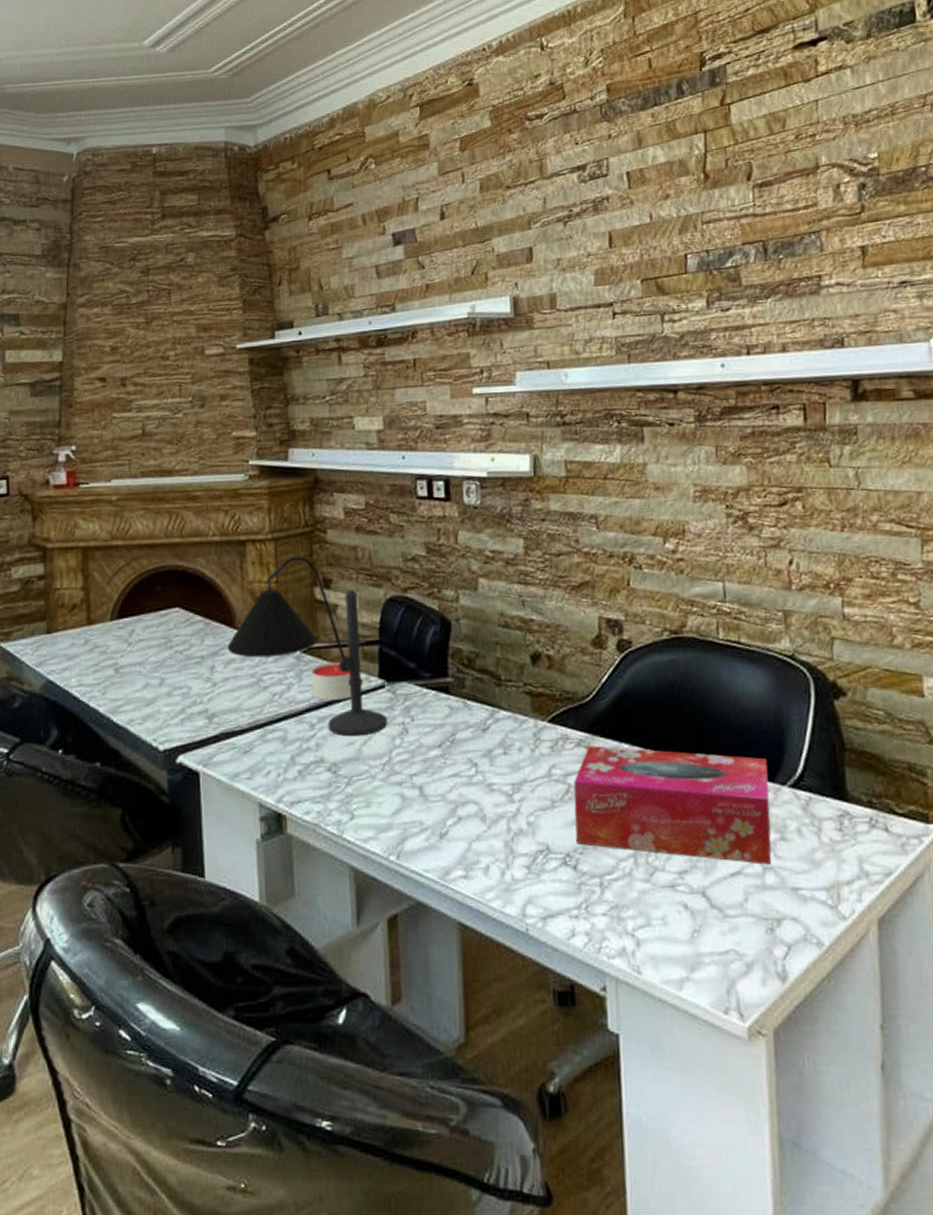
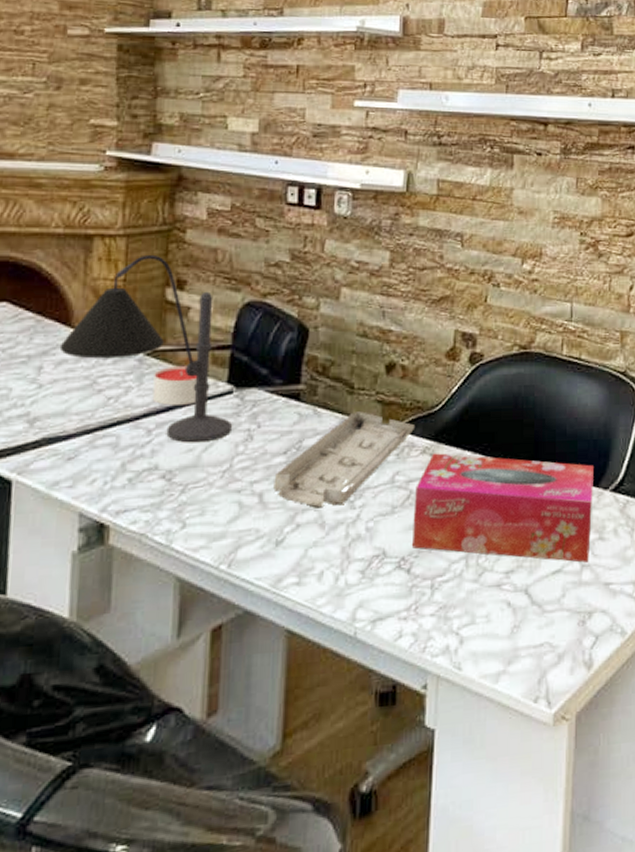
organizer tray: none [432,703,568,802] -> present [273,411,416,508]

